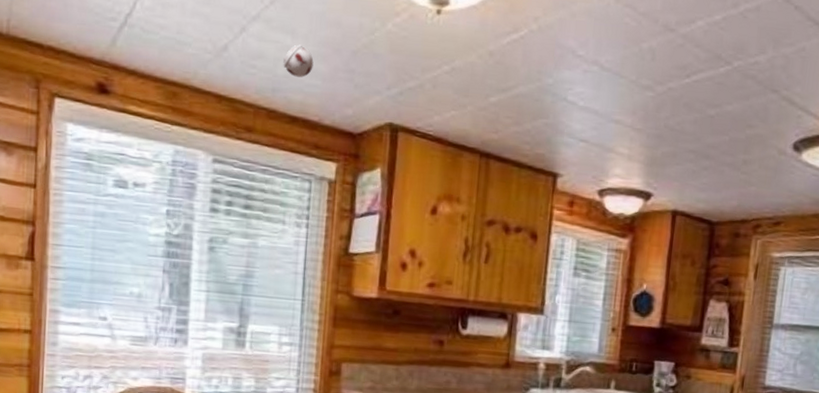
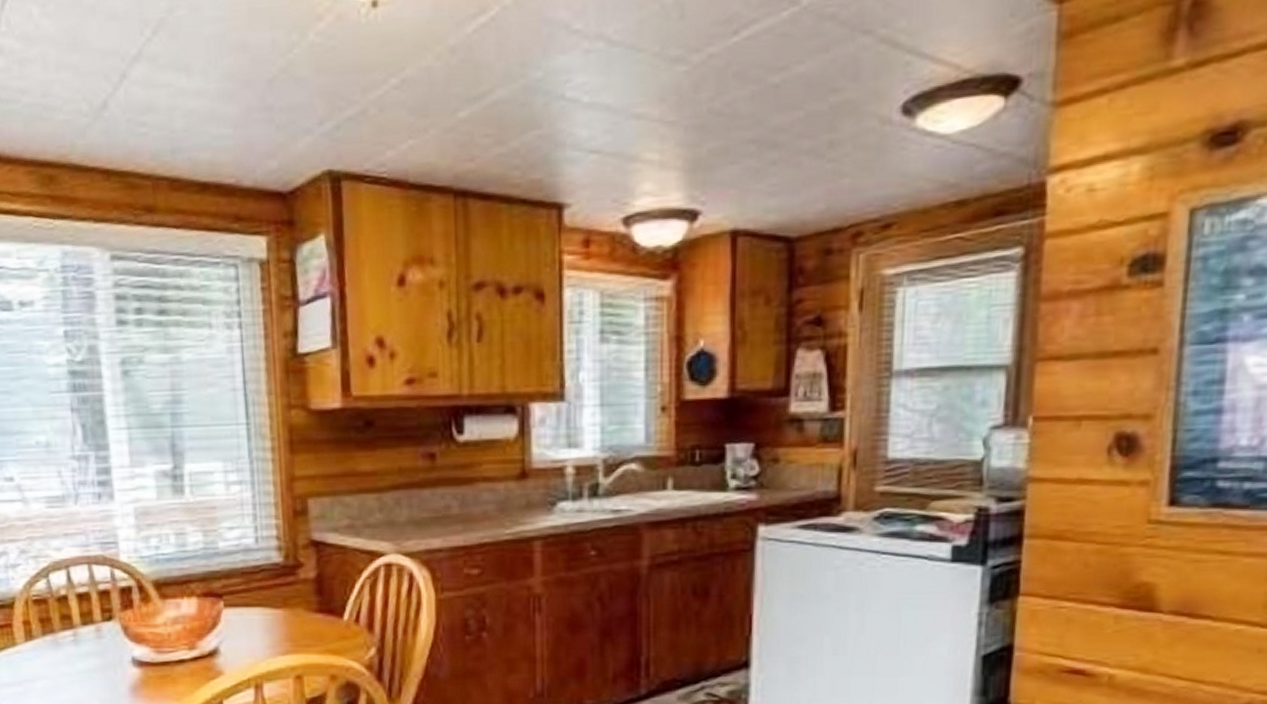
smoke detector: present [283,45,314,78] -> none [180,83,219,129]

